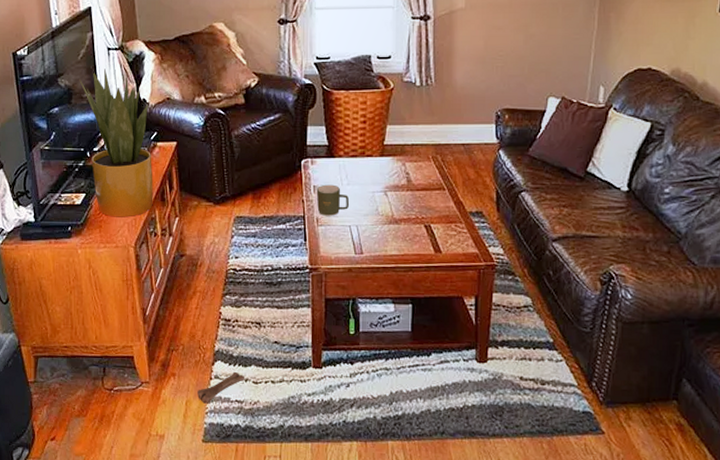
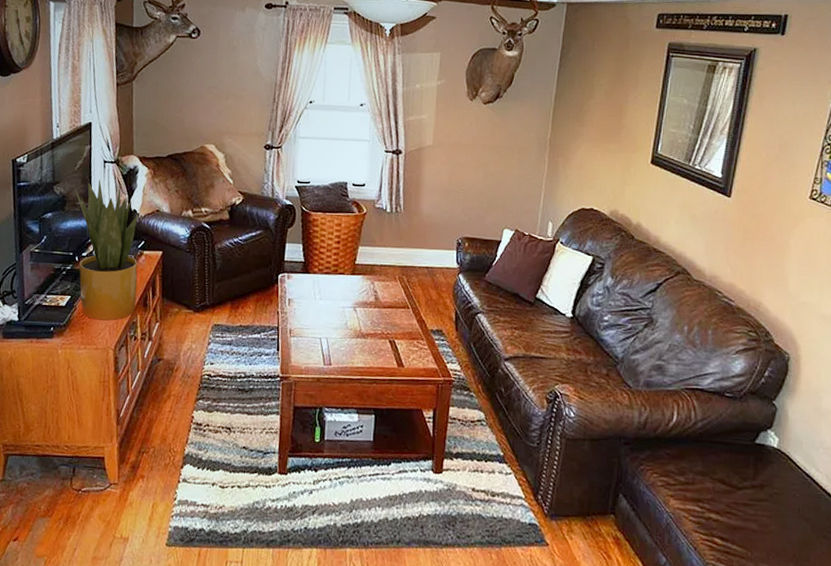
dog toy: present [197,371,245,404] -> none [164,475,213,507]
mug: present [316,184,350,216] -> none [290,298,321,328]

